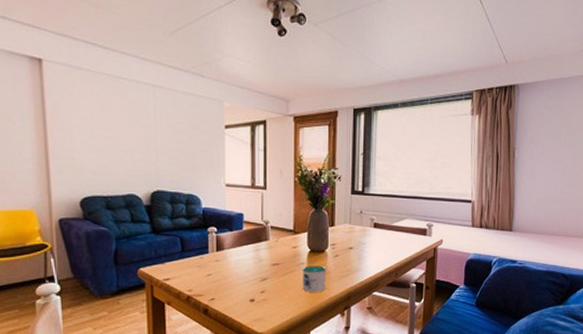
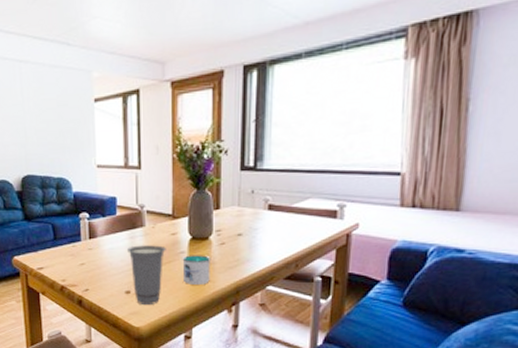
cup: none [251,257,288,312] -> present [126,245,166,306]

